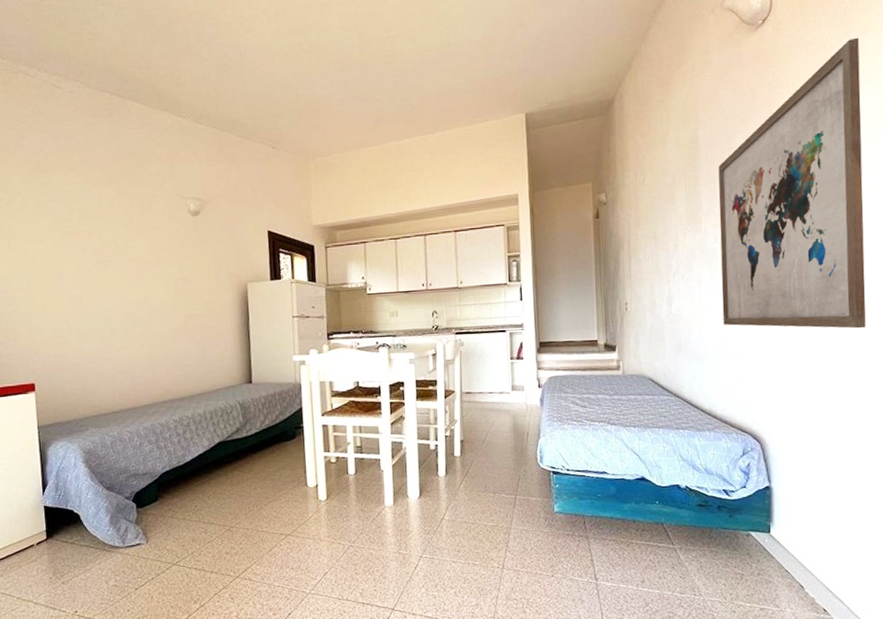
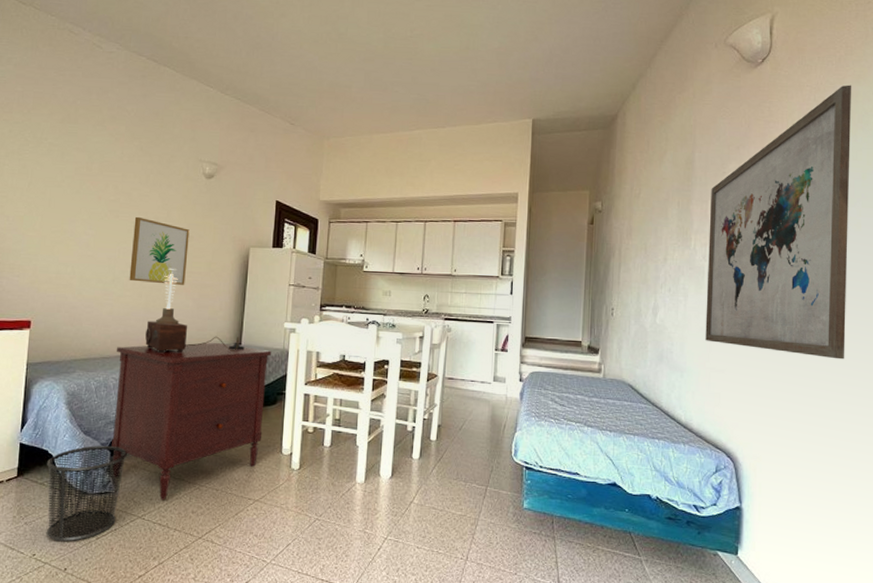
waste bin: none [73,498,154,597] -> present [46,445,128,542]
wall art: none [124,264,186,332] -> present [129,216,190,285]
dresser: none [125,383,286,546] -> present [112,342,272,501]
table lamp: none [153,313,256,402] -> present [145,268,245,354]

